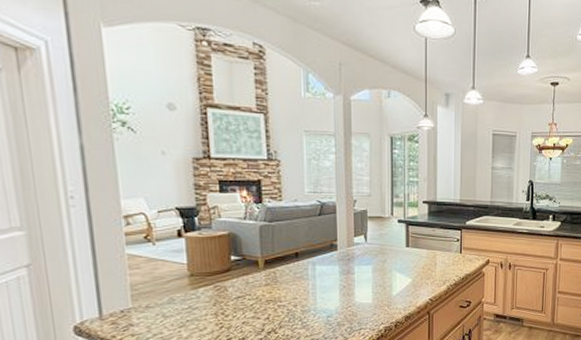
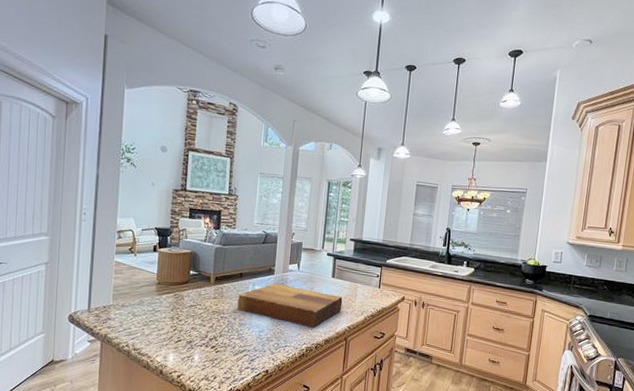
cutting board: none [296,259,421,305] -> present [237,283,343,328]

